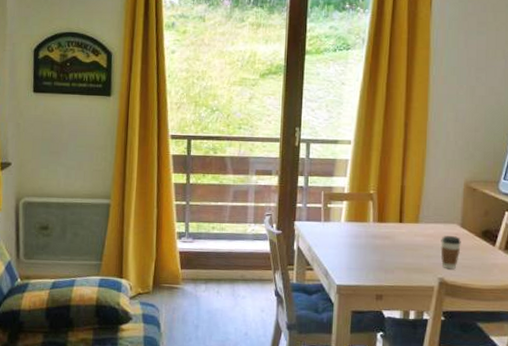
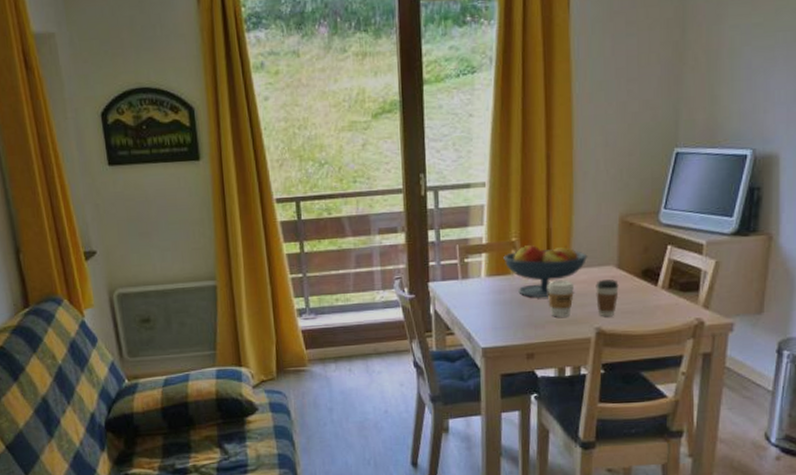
fruit bowl: none [362,198,435,246] -> present [503,245,588,298]
coffee cup: none [398,231,422,265] -> present [547,280,574,317]

